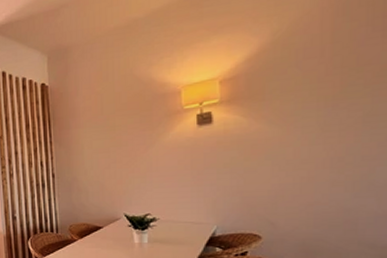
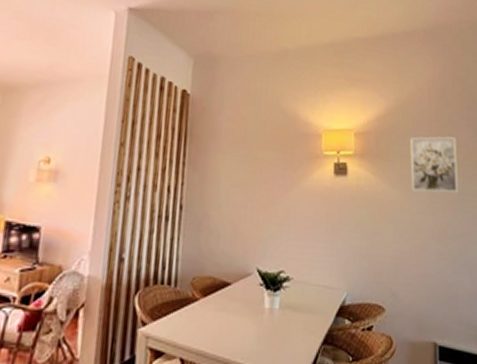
wall art: none [292,54,365,124] -> present [410,136,459,193]

